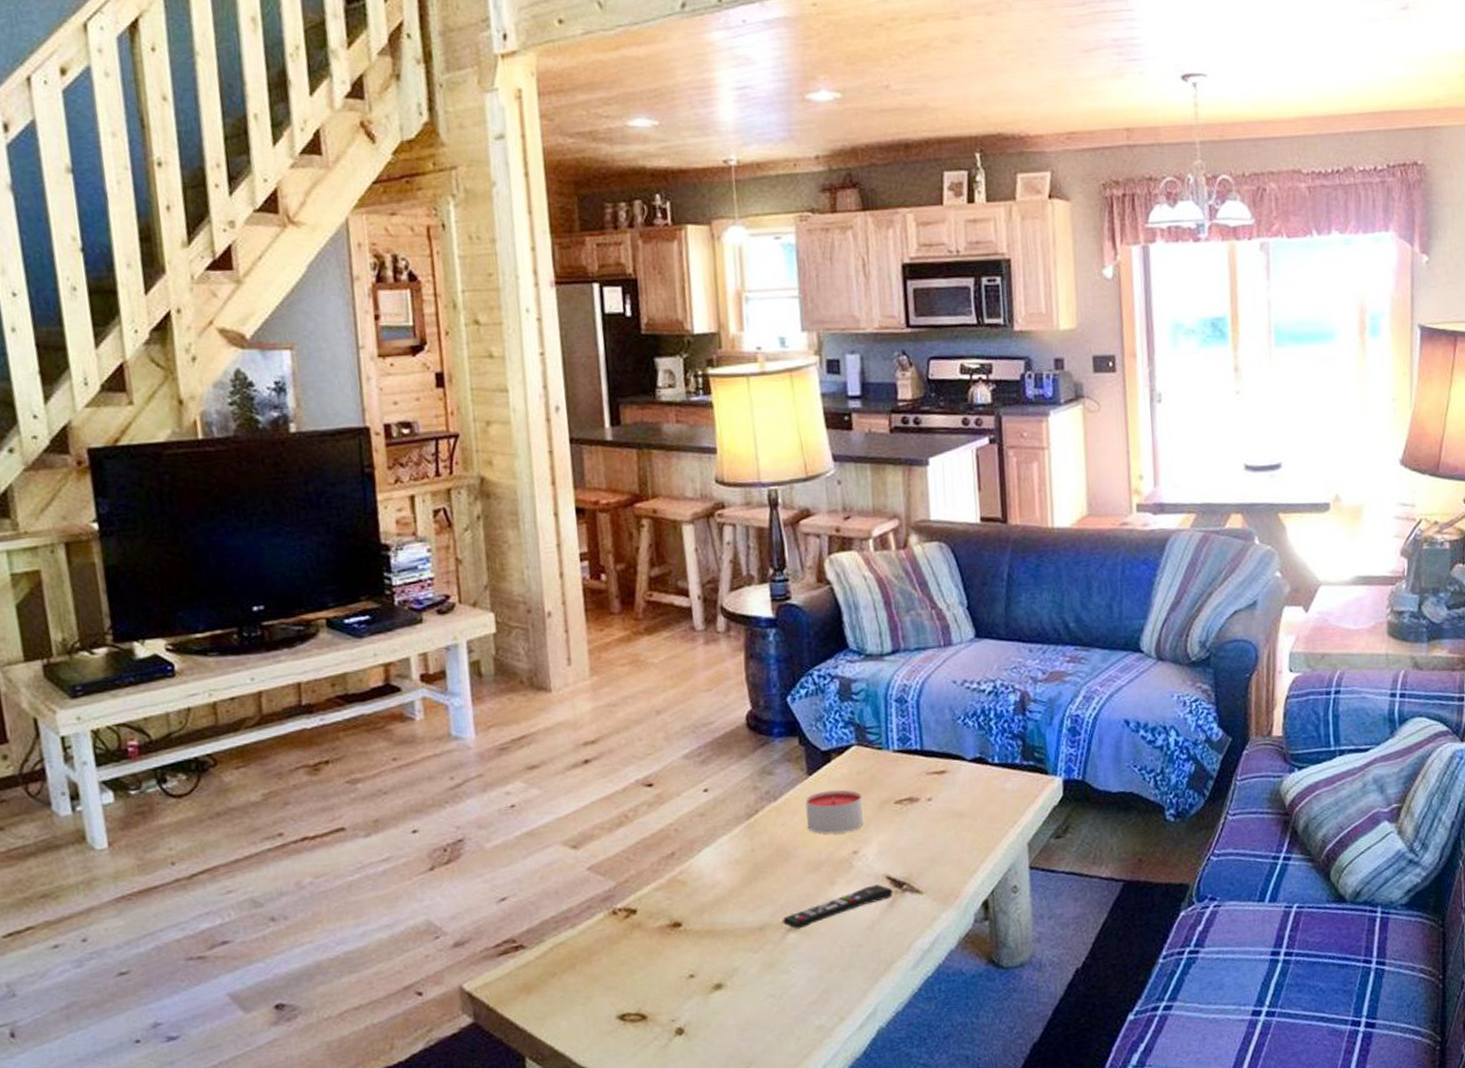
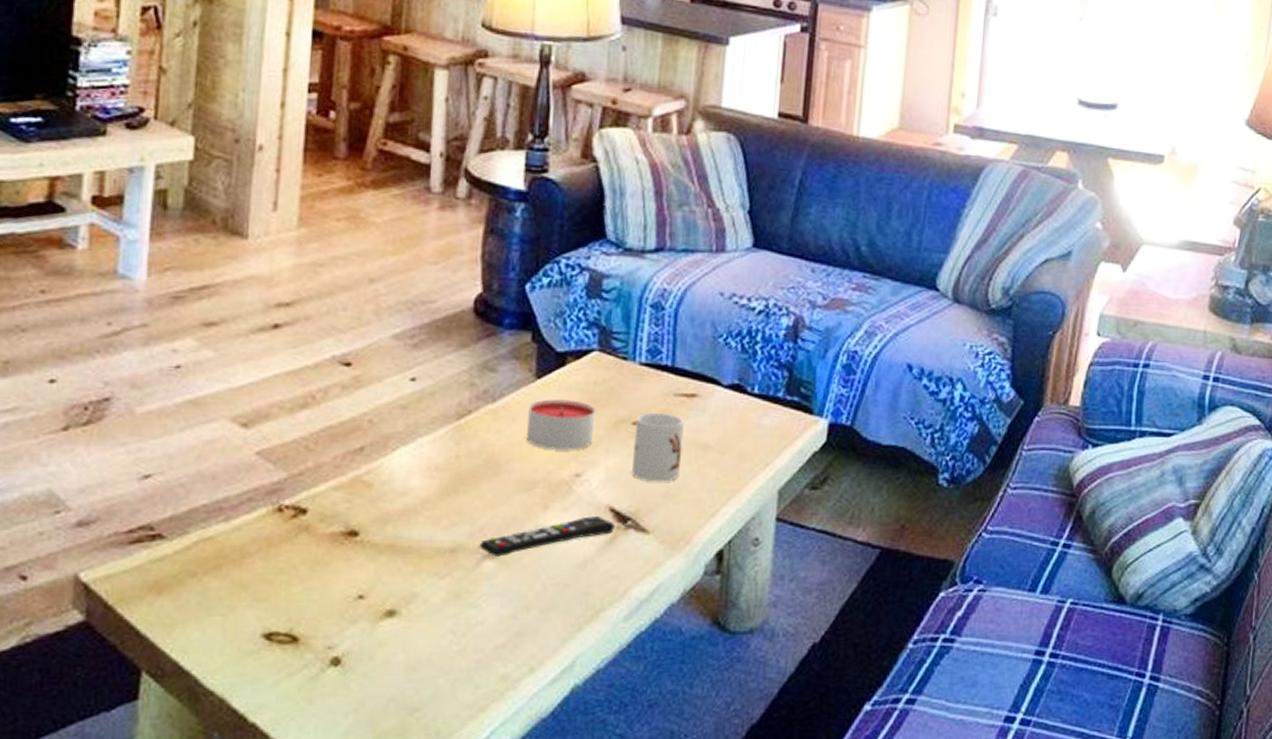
mug: none [897,790,942,850] -> present [632,412,684,482]

